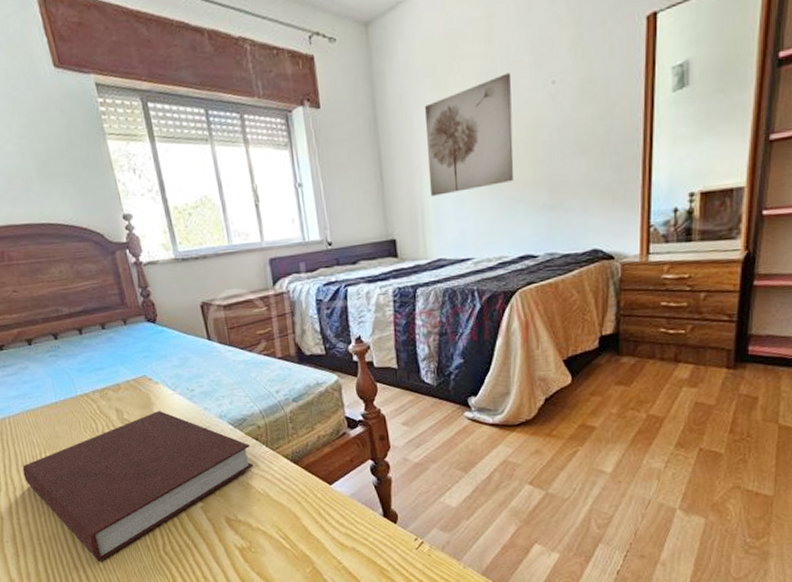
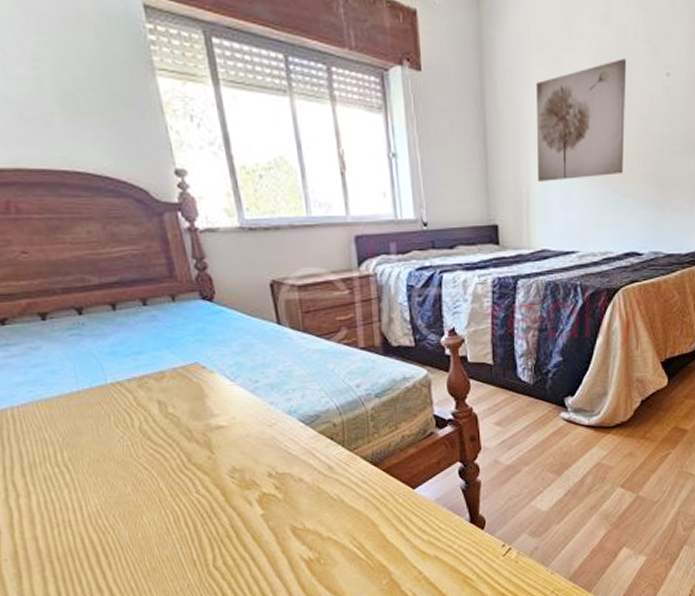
notebook: present [22,410,254,562] -> none [29,403,327,582]

